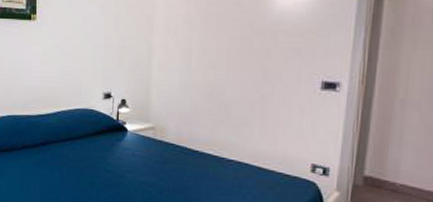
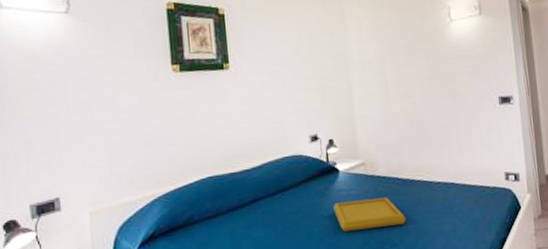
serving tray: none [117,159,189,193] -> present [333,197,406,232]

